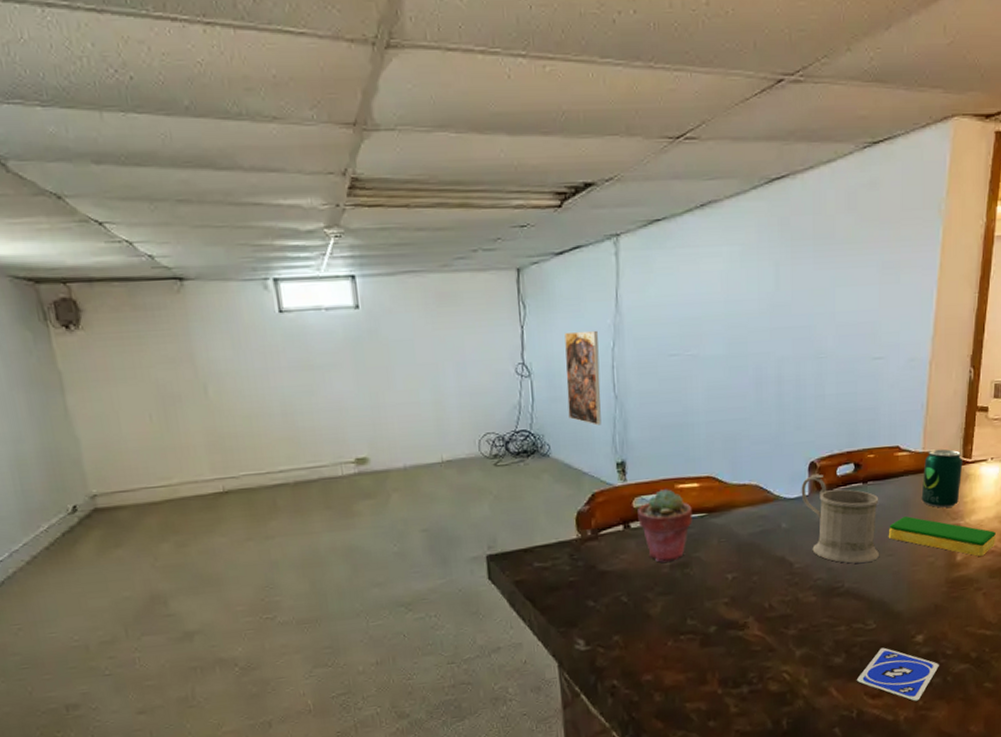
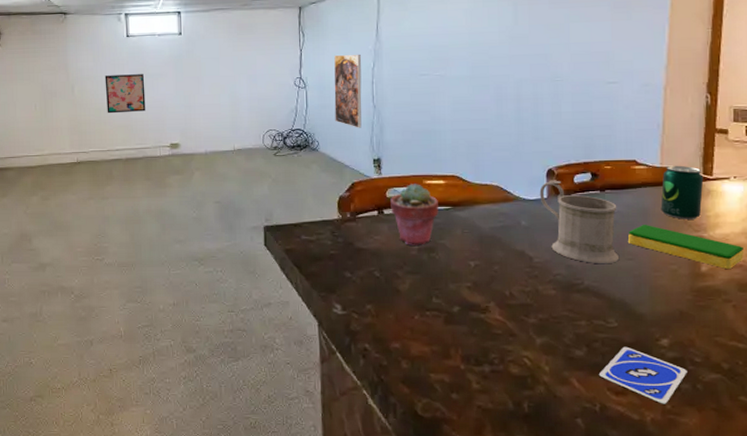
wall art: none [252,365,317,422] -> present [105,74,146,114]

